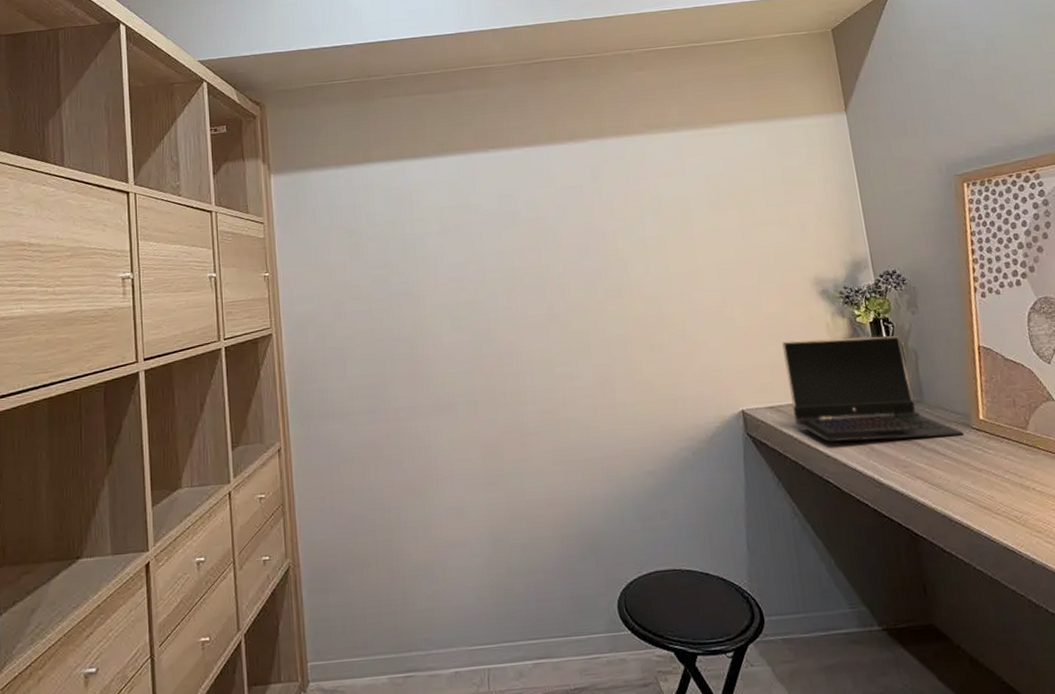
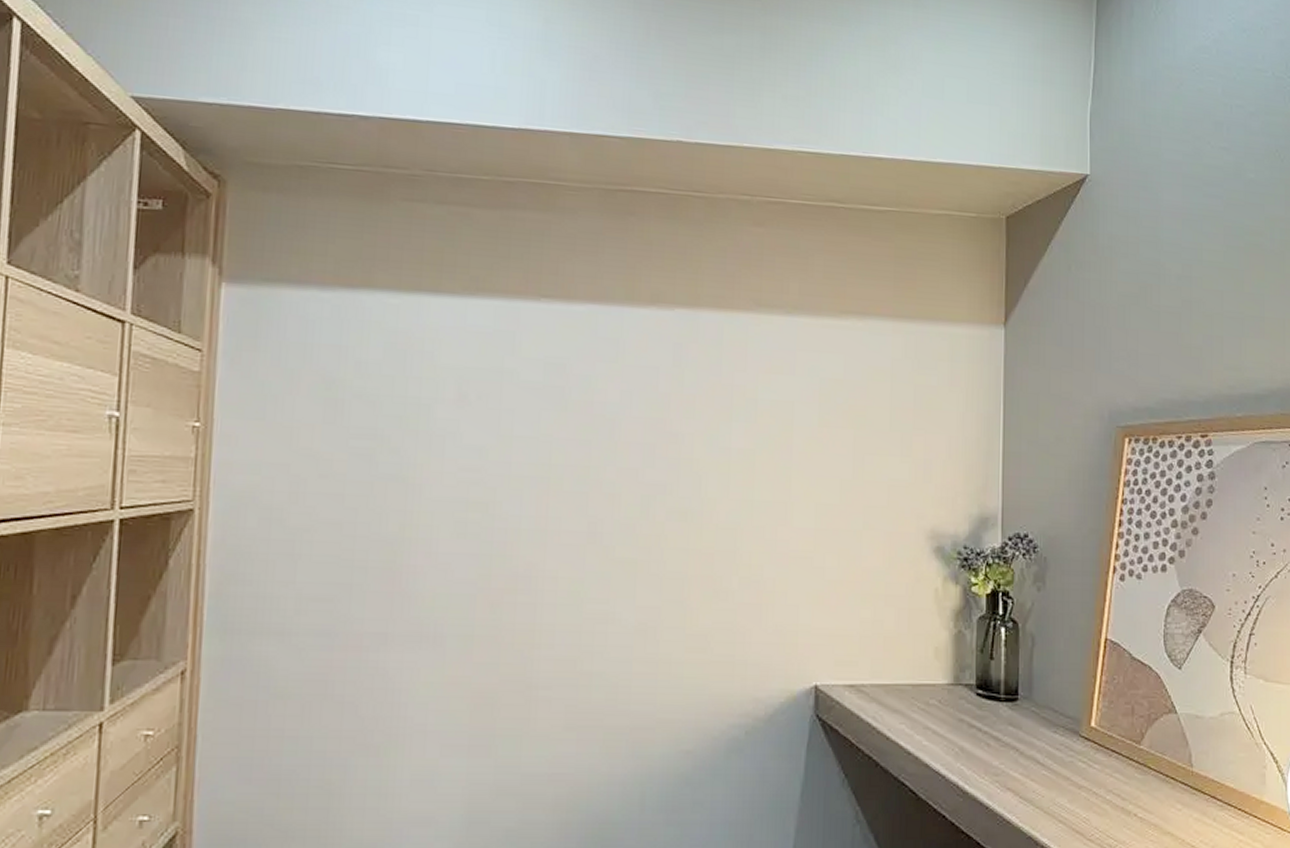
laptop computer: present [782,335,965,442] -> none [877,605,1071,744]

